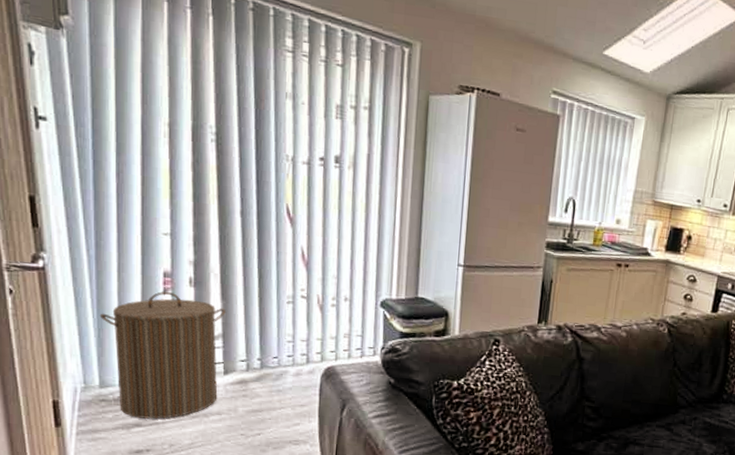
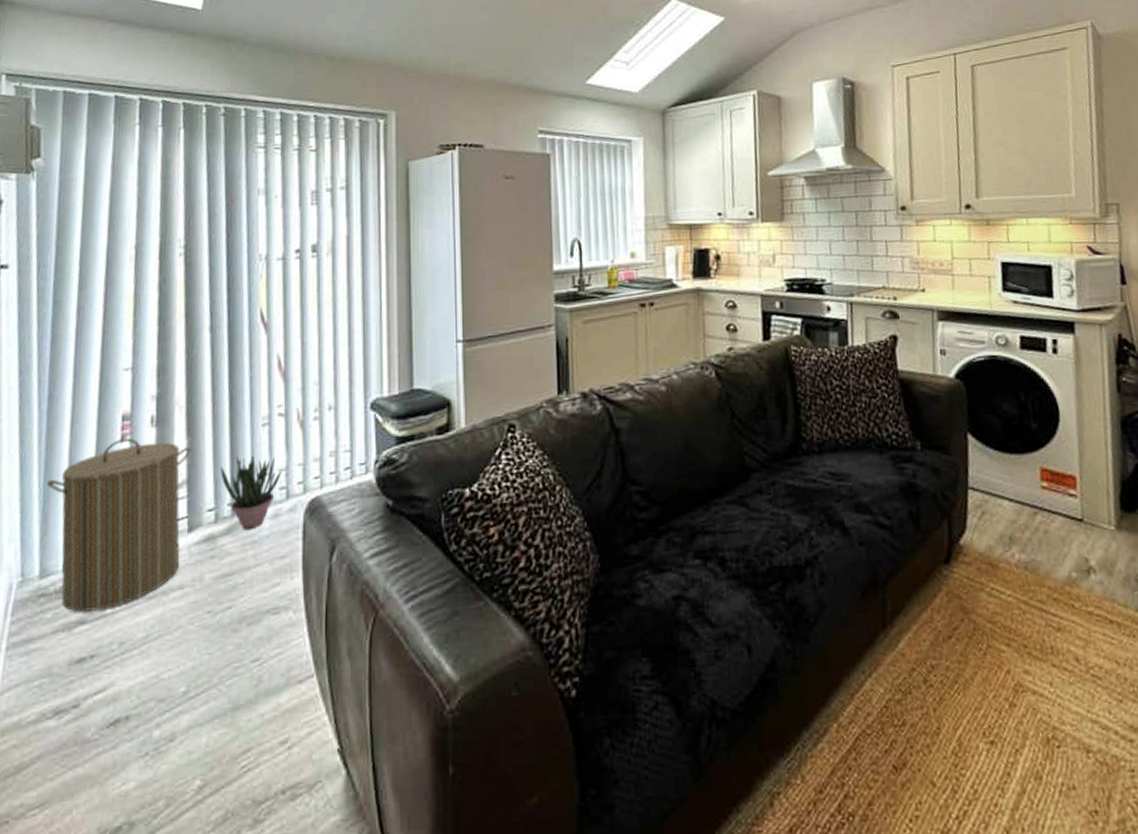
potted plant: none [250,323,303,381] -> present [219,456,281,531]

